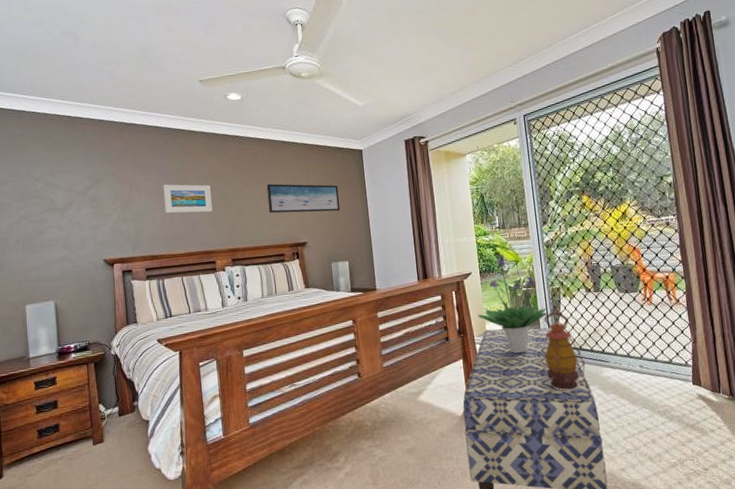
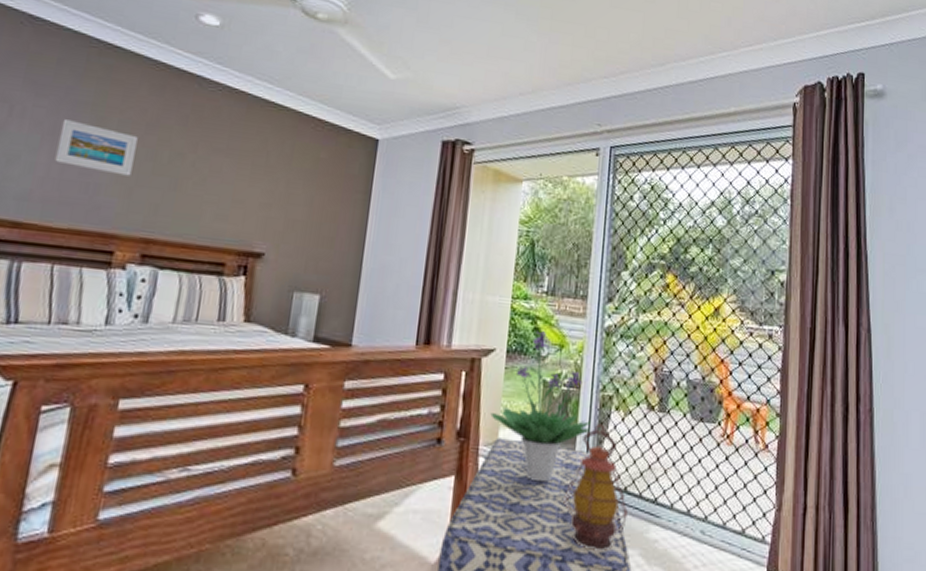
wall art: present [266,183,341,214] -> none [218,155,332,219]

